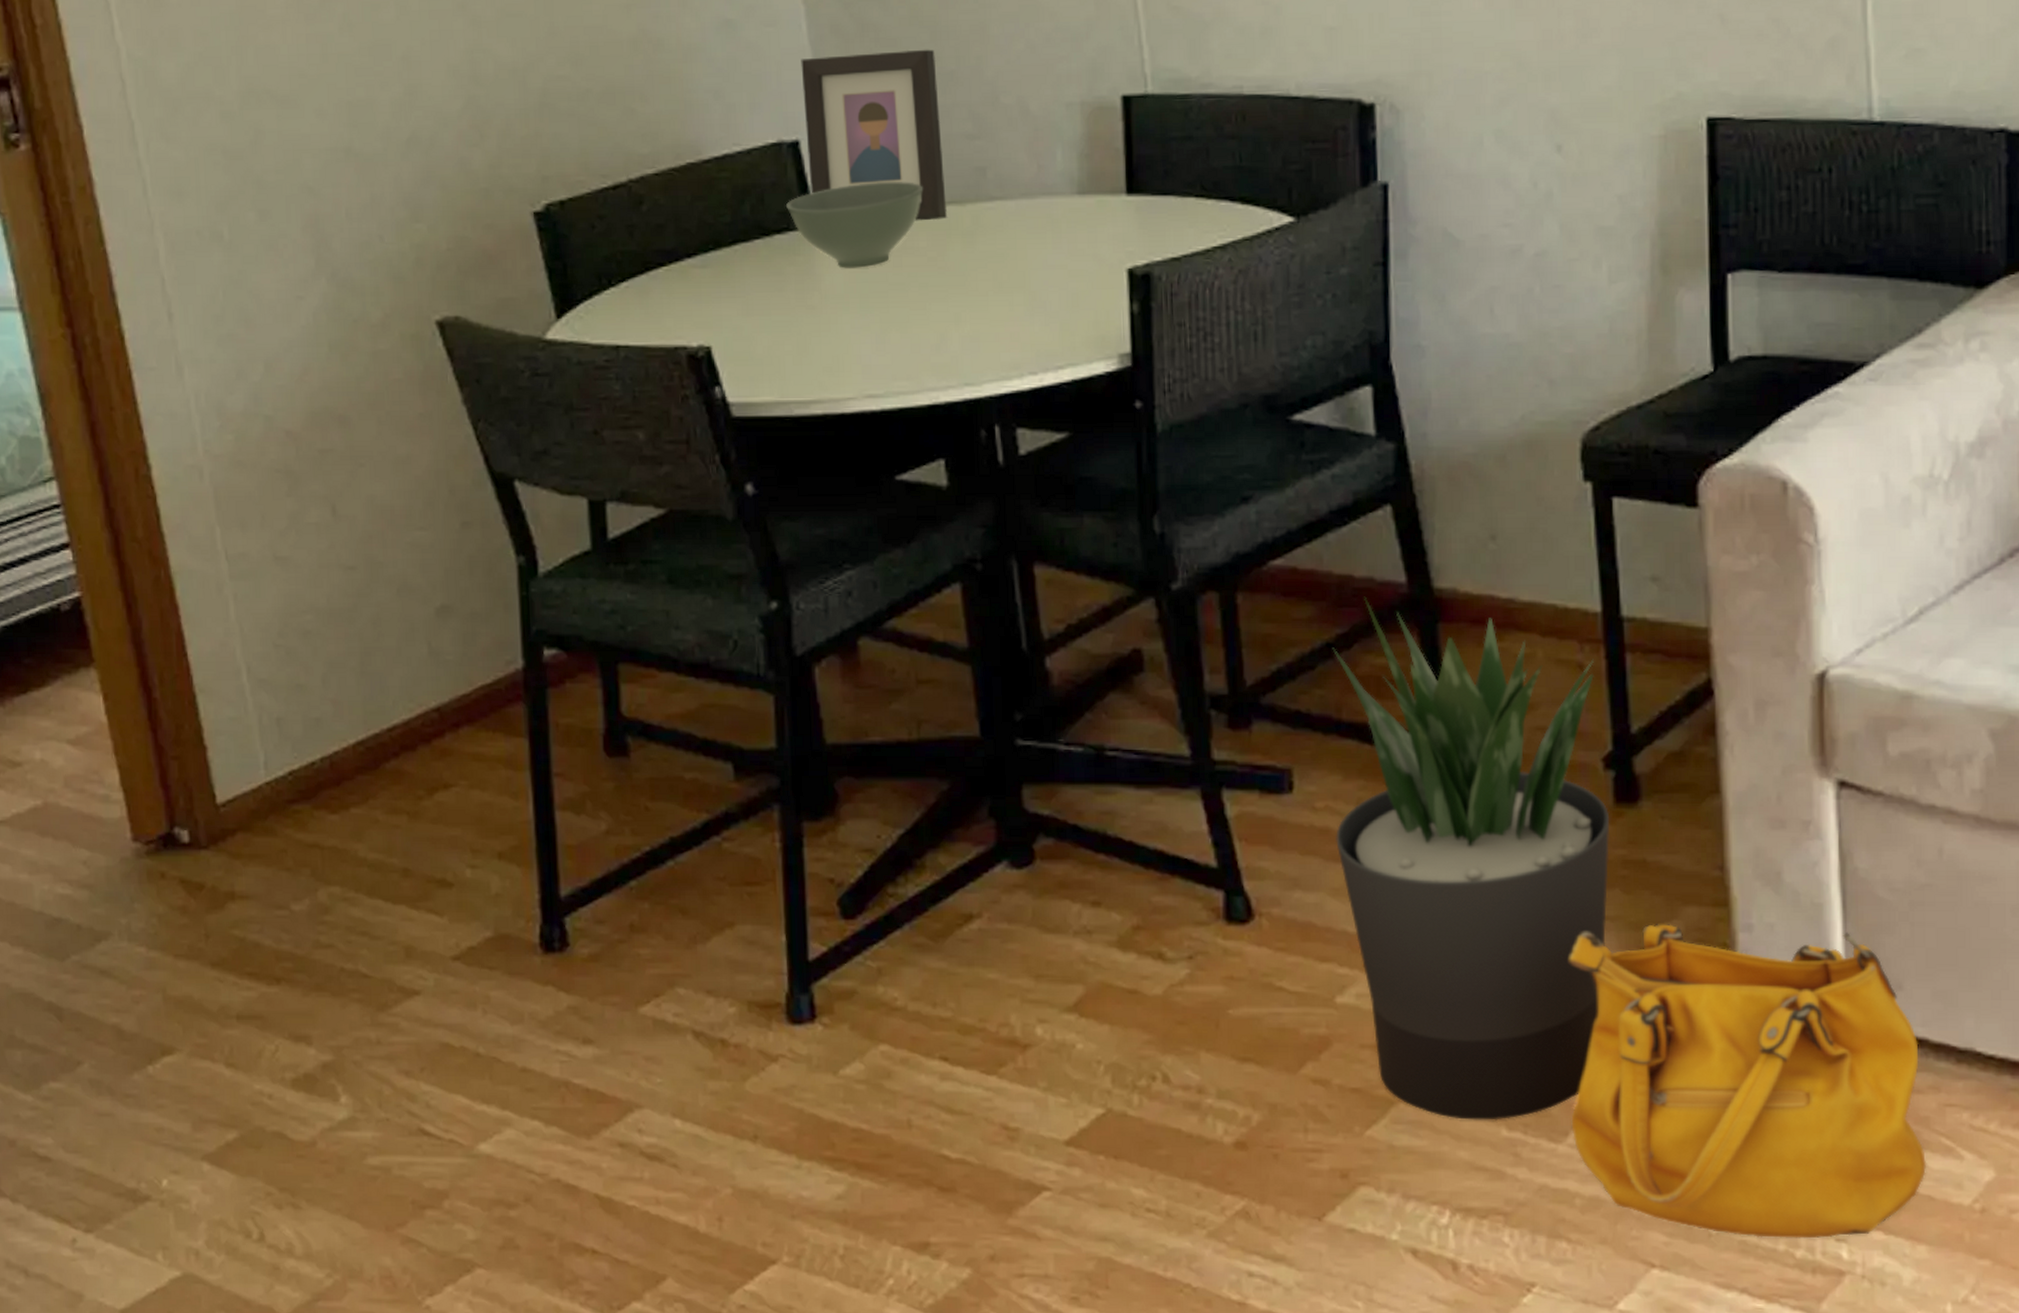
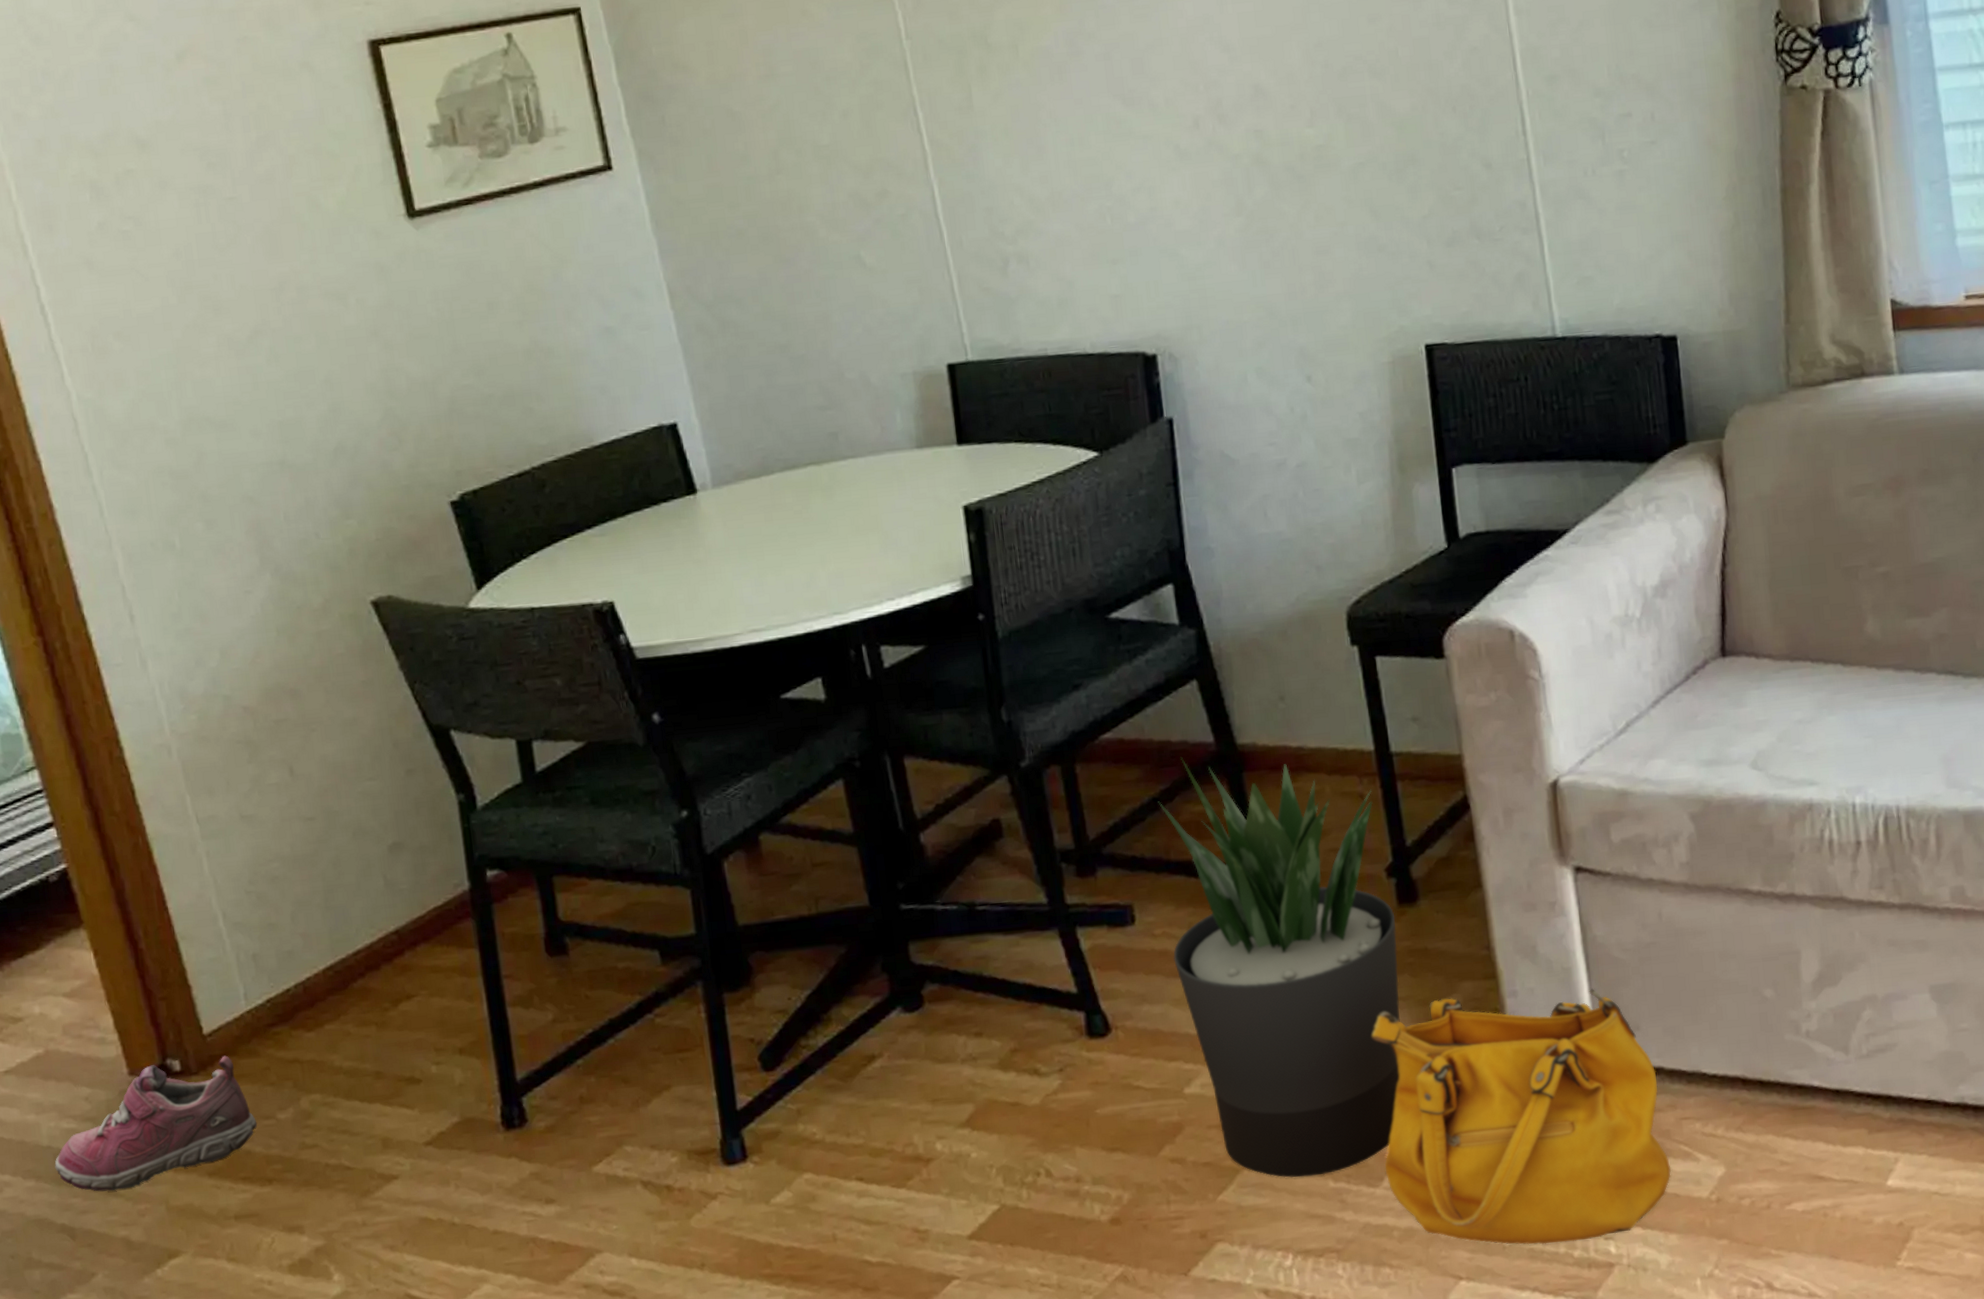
shoe: none [45,831,269,971] -> present [54,1055,258,1192]
bowl: present [785,182,923,268] -> none [669,450,786,526]
picture frame: present [801,49,947,221] -> none [673,338,808,482]

